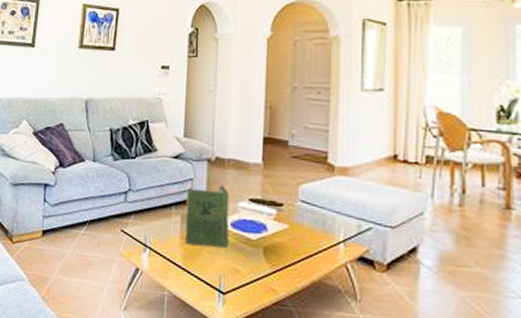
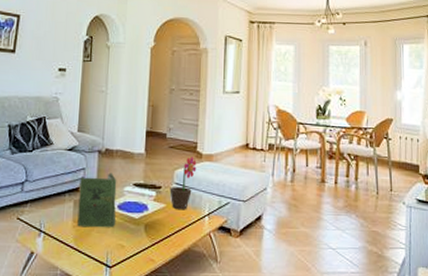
potted flower: none [293,169,328,234] -> present [170,157,197,210]

